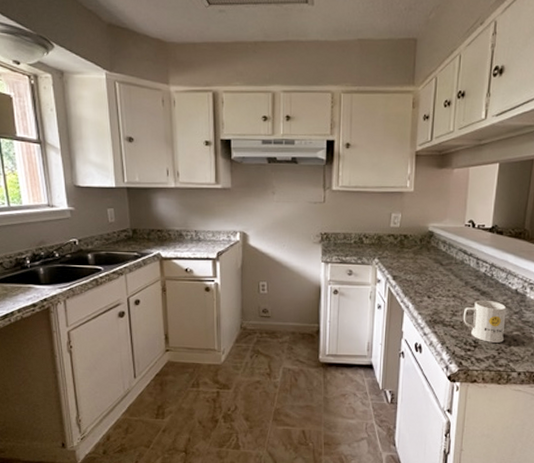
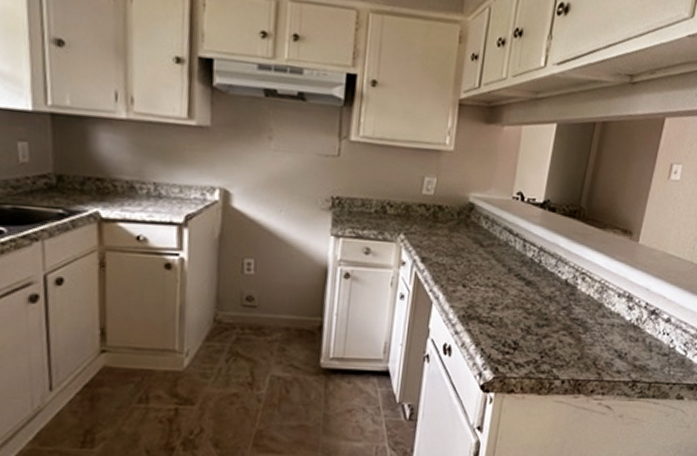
mug: present [463,299,507,343] -> none [502,291,554,344]

